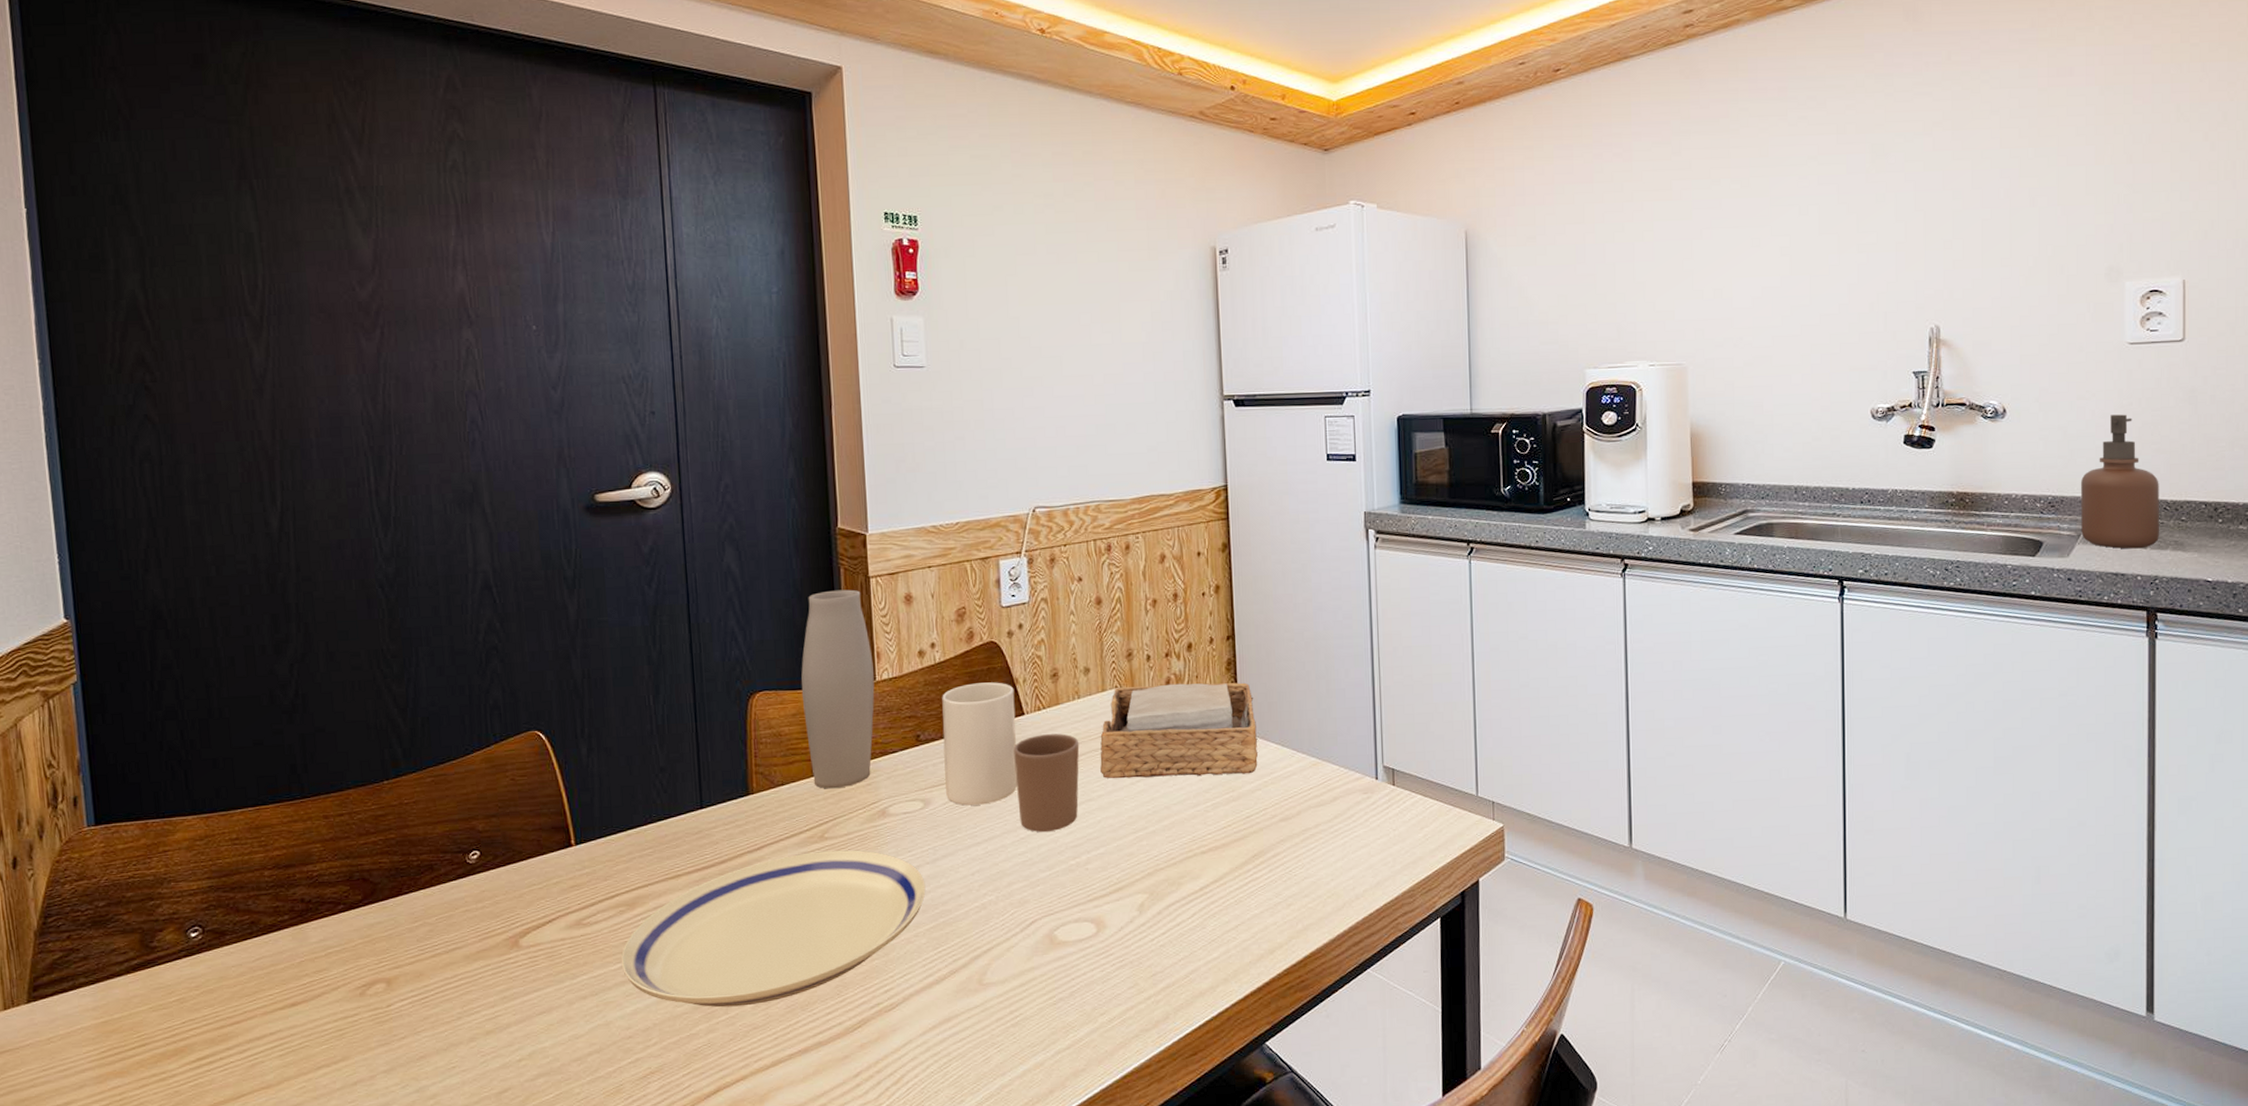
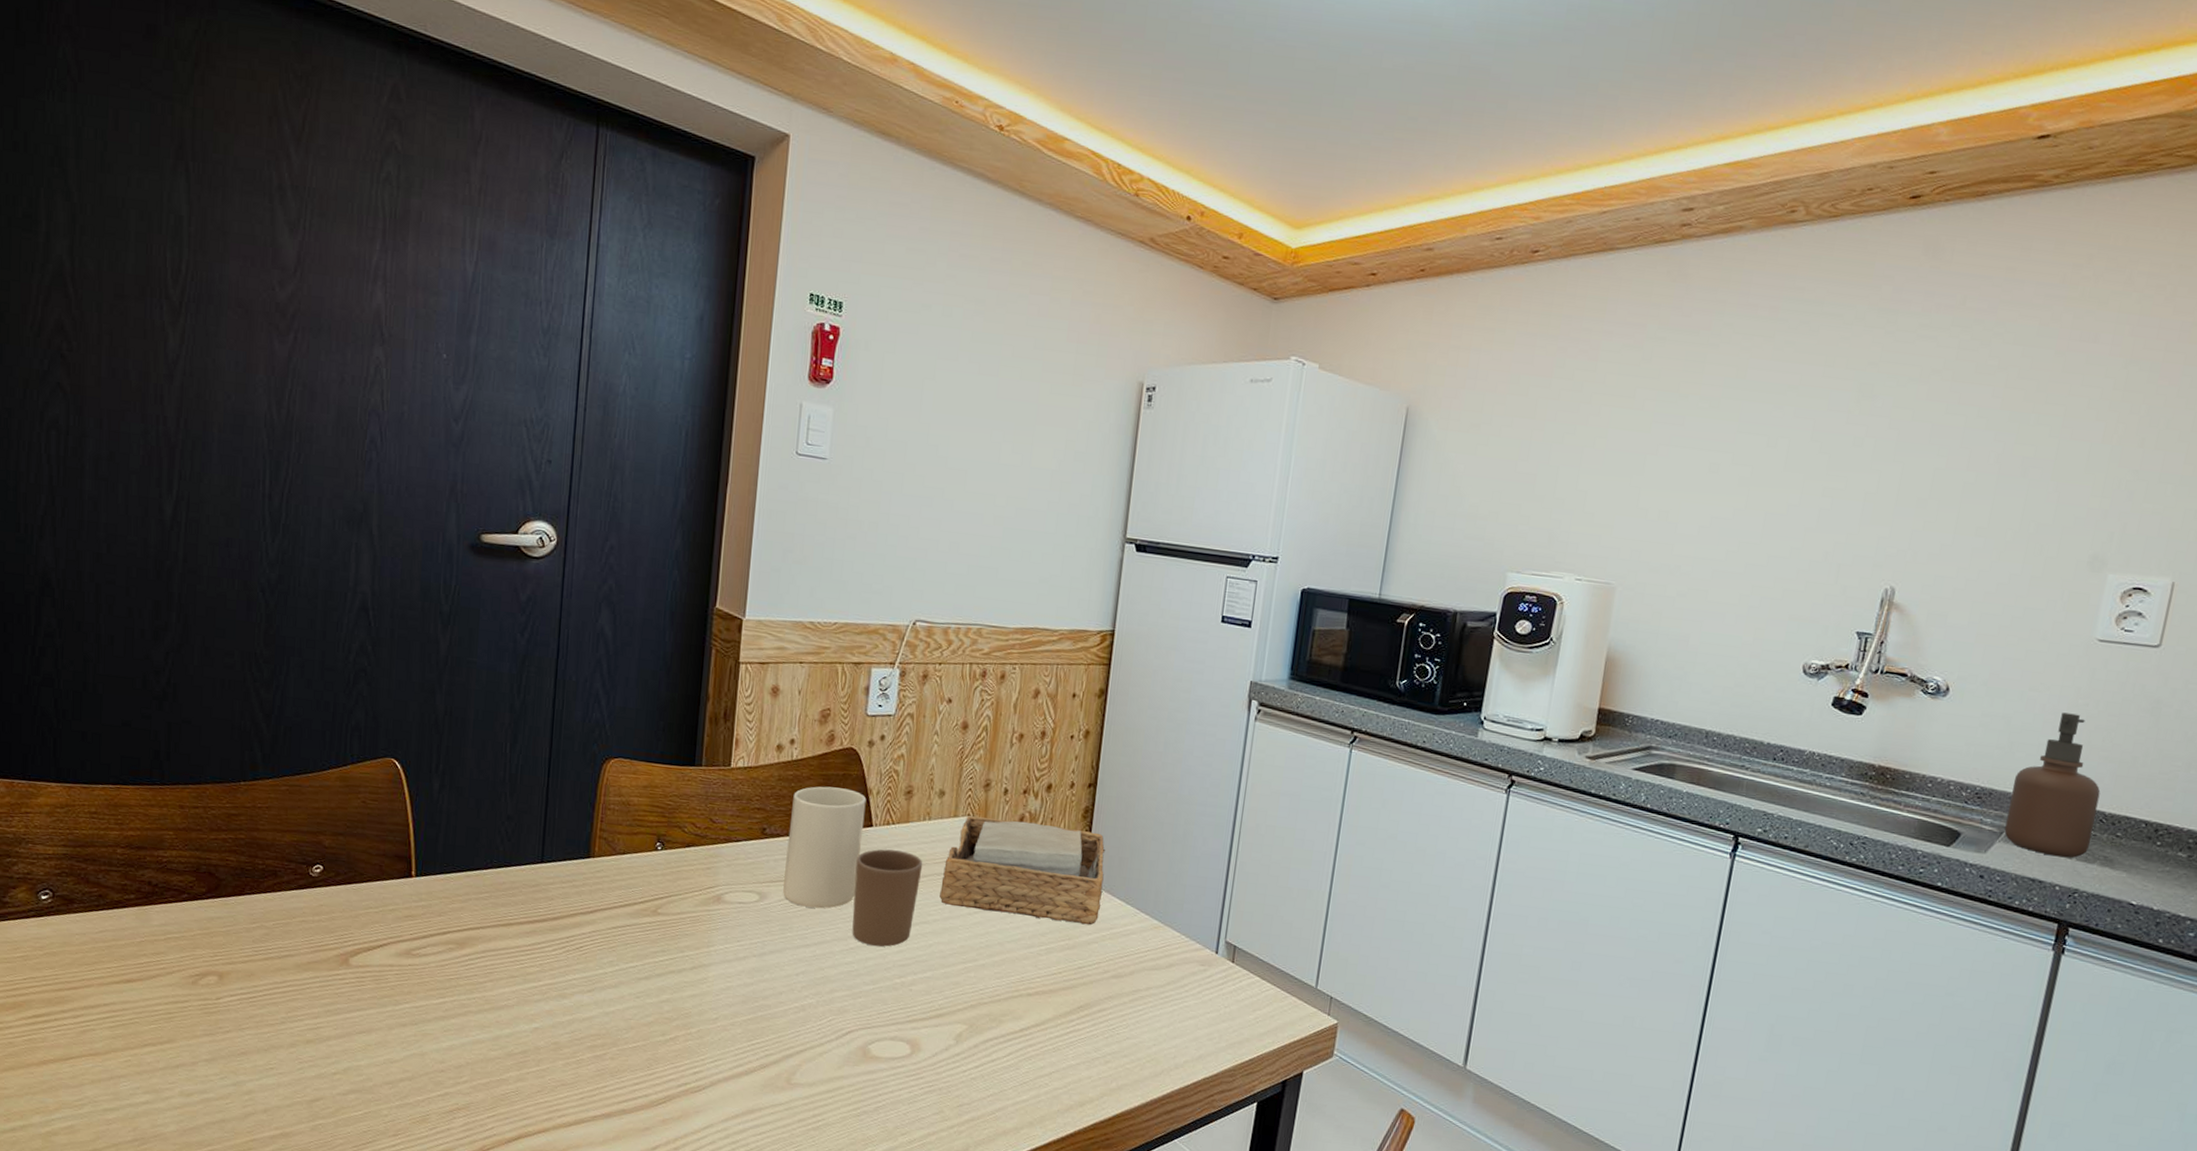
plate: present [620,850,926,1008] -> none [443,924,749,1062]
vase: present [801,589,875,789] -> none [654,669,731,867]

